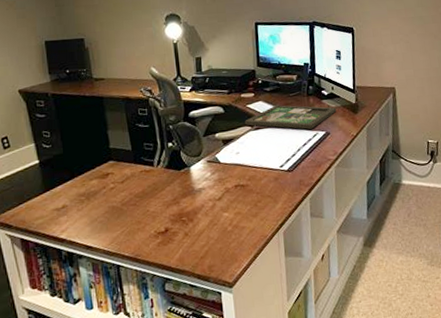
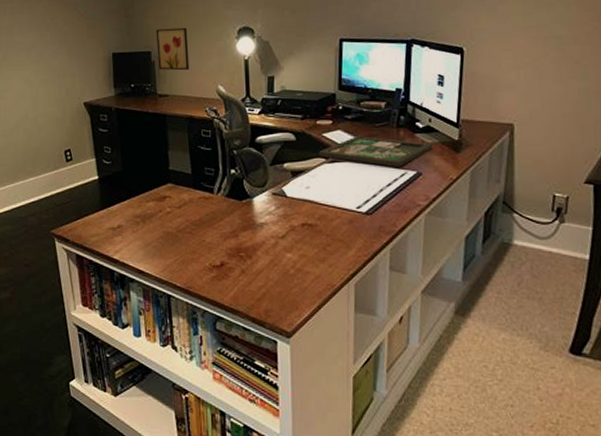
wall art: none [87,15,123,56] -> present [156,27,190,71]

